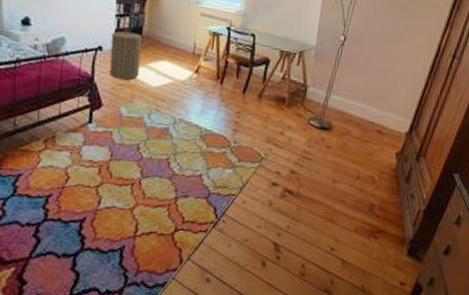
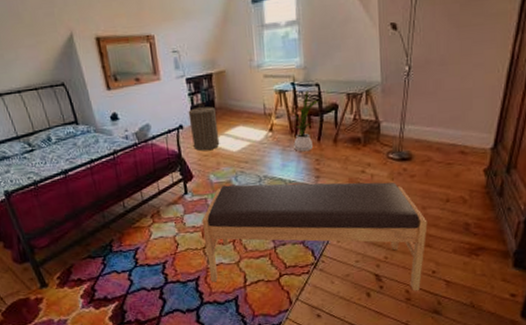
bench: none [98,121,335,267] -> present [202,182,428,291]
house plant: none [217,39,252,102] -> present [289,91,319,152]

